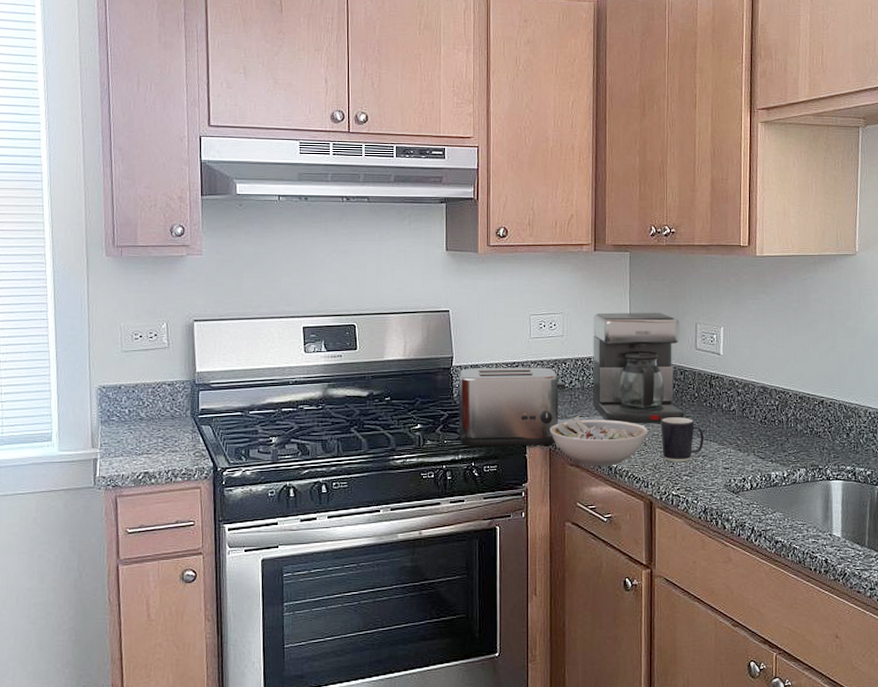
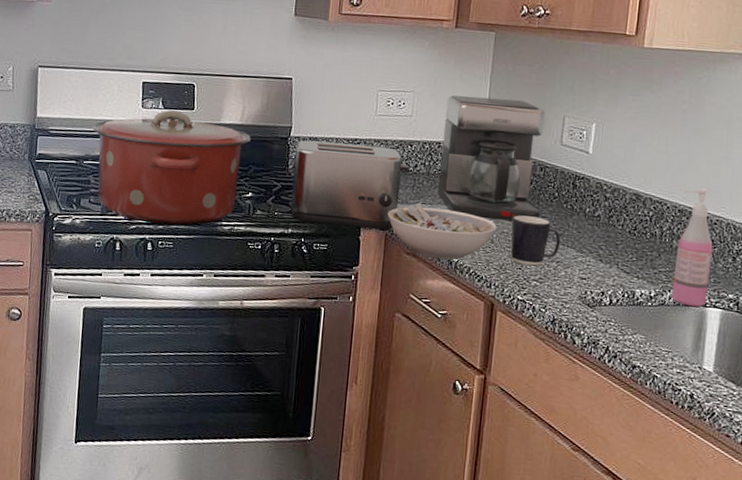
casserole: none [255,352,415,466] -> present [92,110,251,226]
soap dispenser: none [801,376,830,482] -> present [671,188,713,307]

